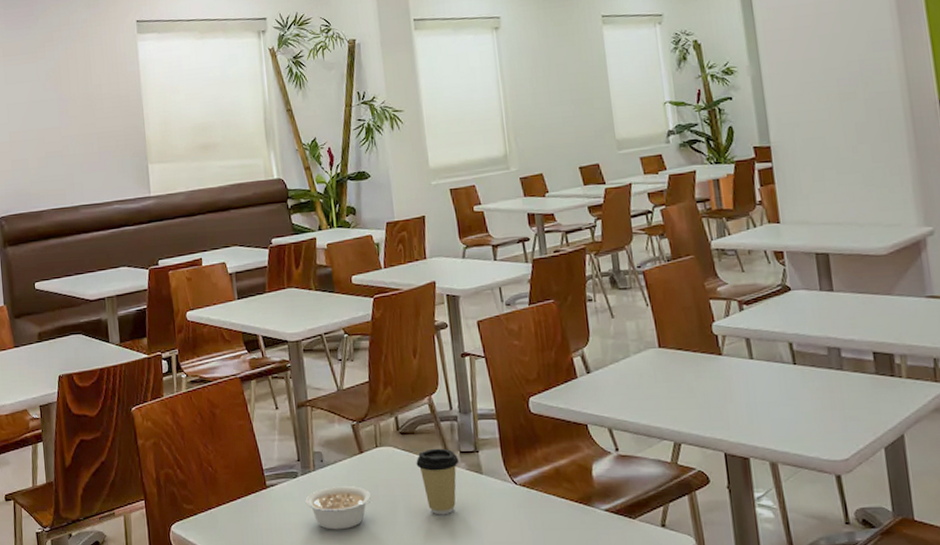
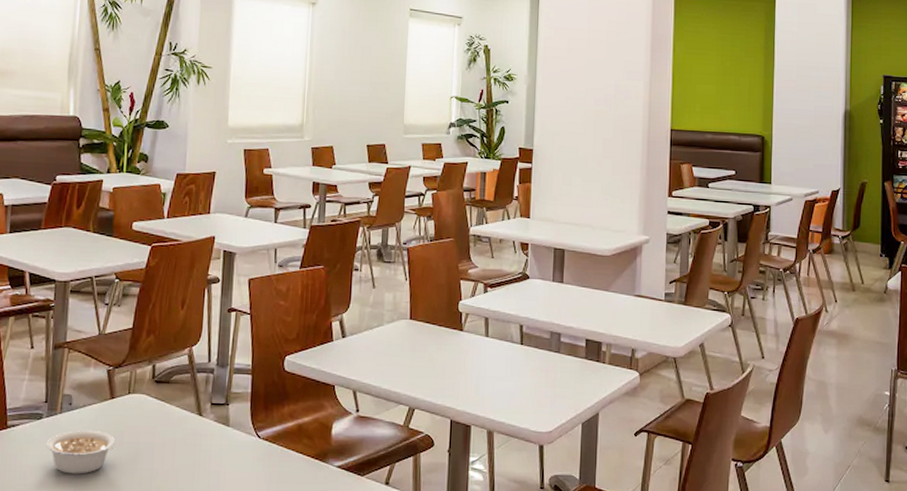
coffee cup: present [416,448,459,515] -> none [166,398,209,465]

